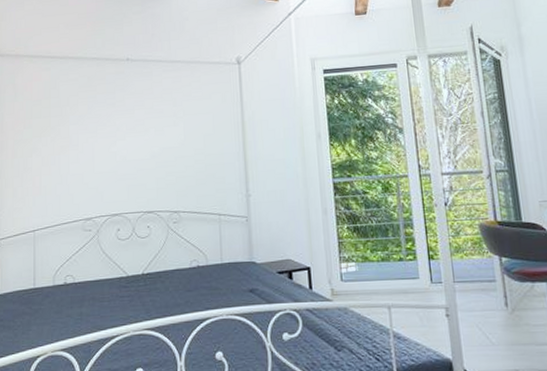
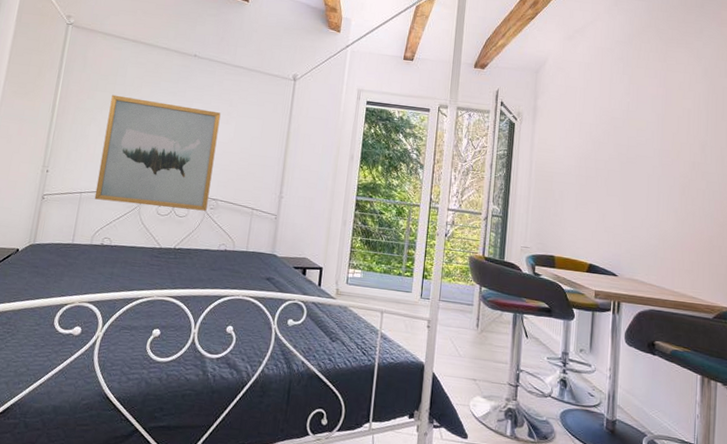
wall art: none [49,115,170,235] -> present [94,94,221,211]

